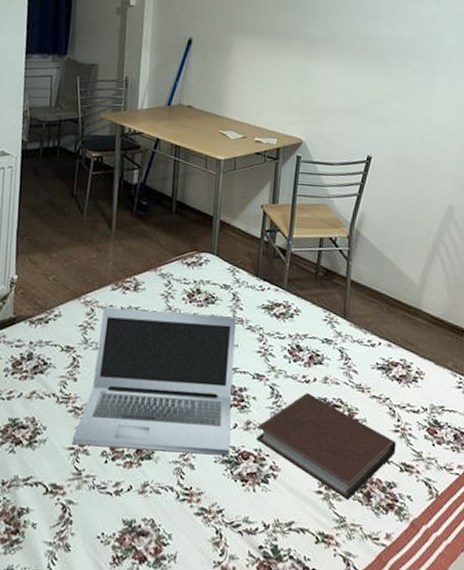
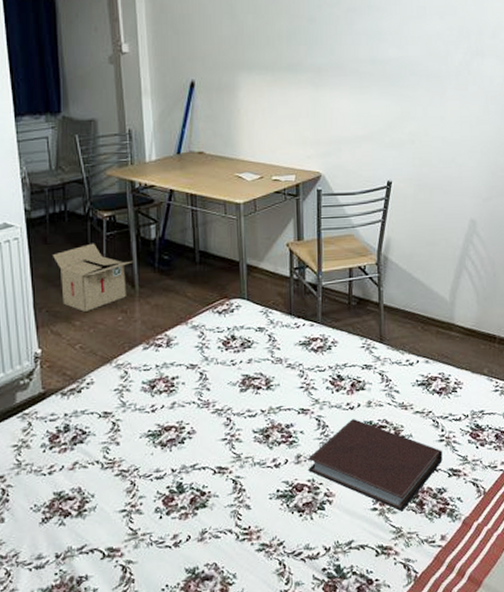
cardboard box: none [41,180,114,245] -> present [53,243,134,312]
laptop: present [71,306,237,456] -> none [123,358,283,507]

